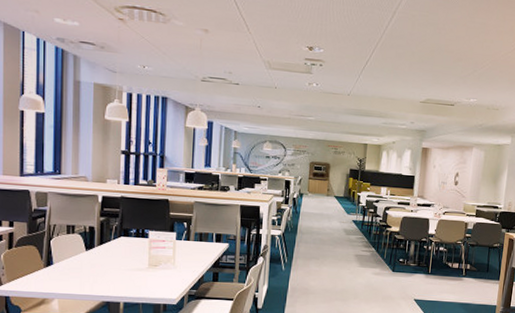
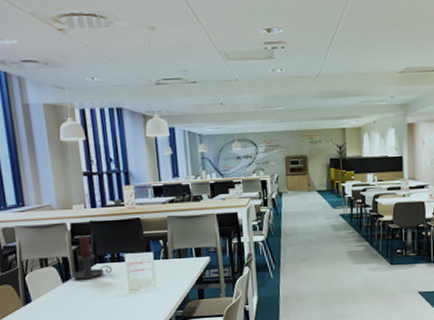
candle holder: none [96,210,135,251] -> present [72,236,112,280]

